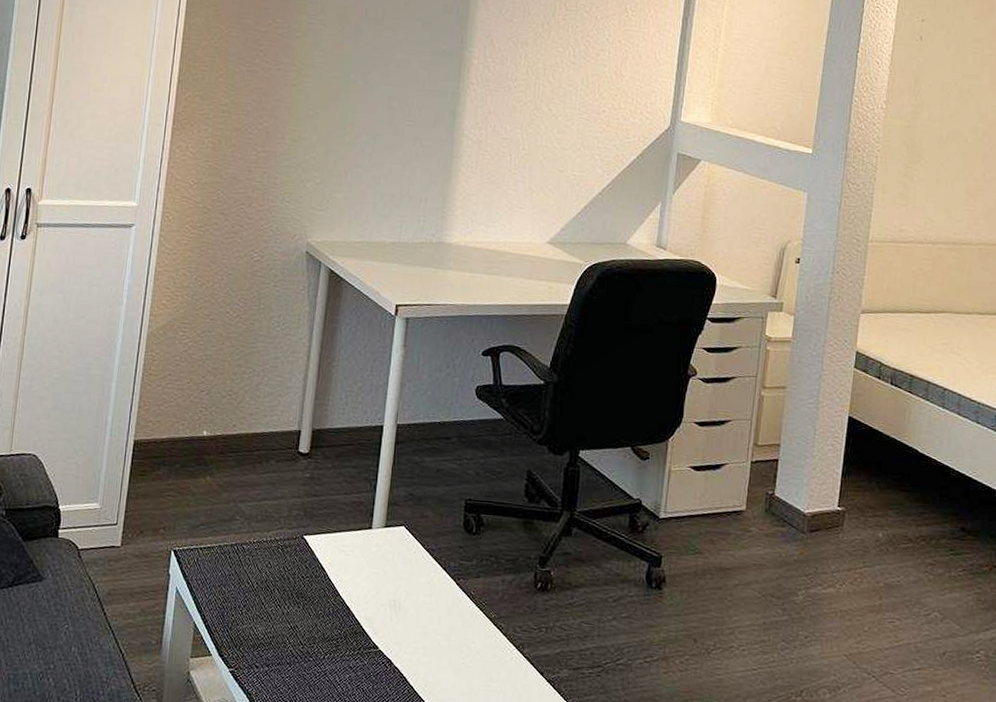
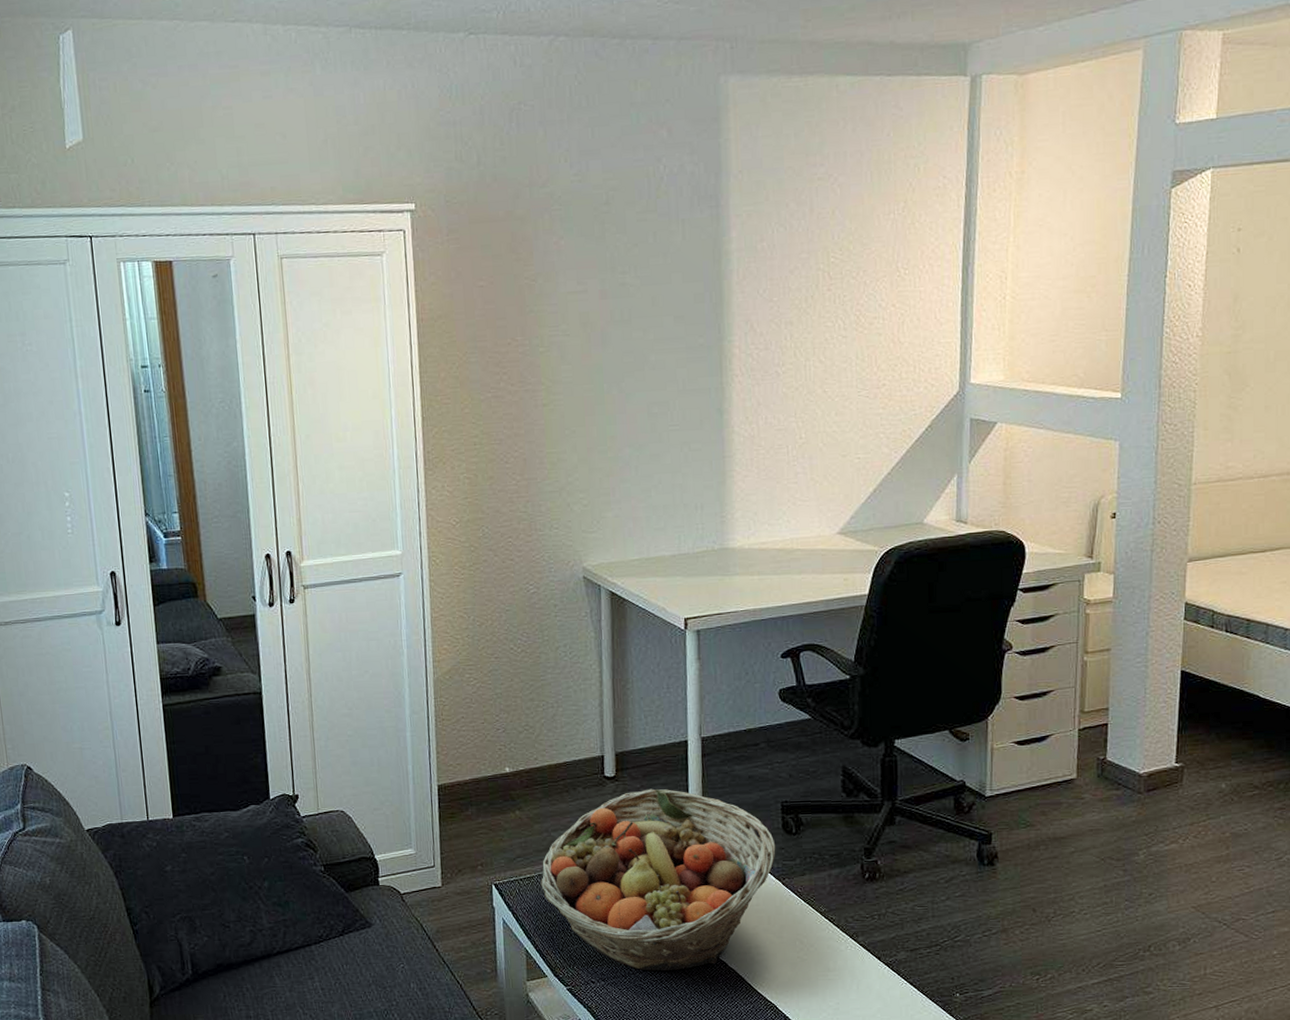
fruit basket: none [220,470,455,663] -> present [541,788,776,971]

